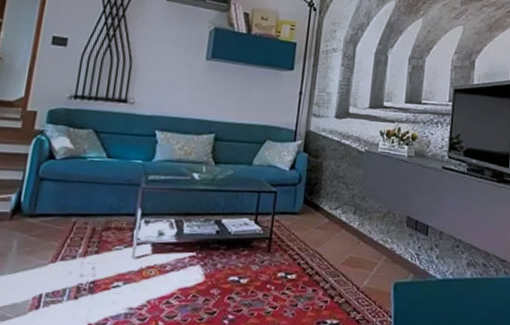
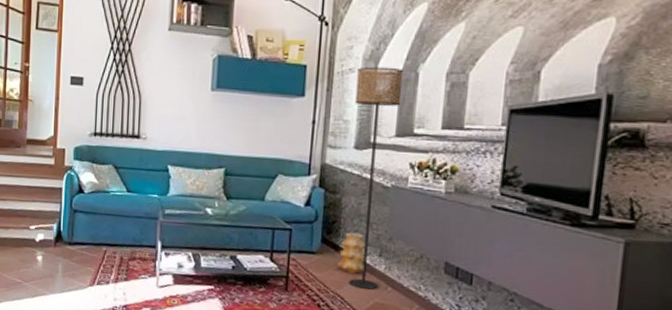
vase: none [316,192,345,231] -> present [337,232,368,274]
floor lamp: none [326,48,376,246] -> present [348,66,404,290]

